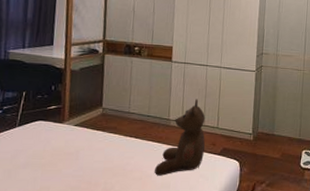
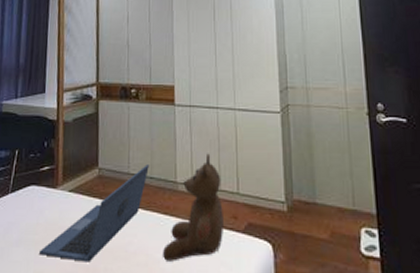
laptop: none [45,106,147,178] -> present [38,164,149,262]

